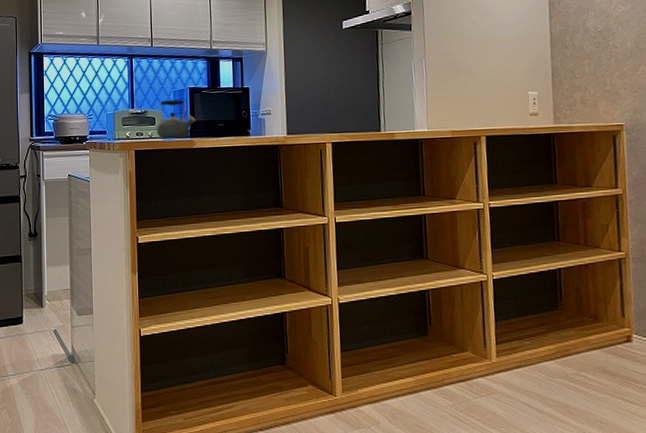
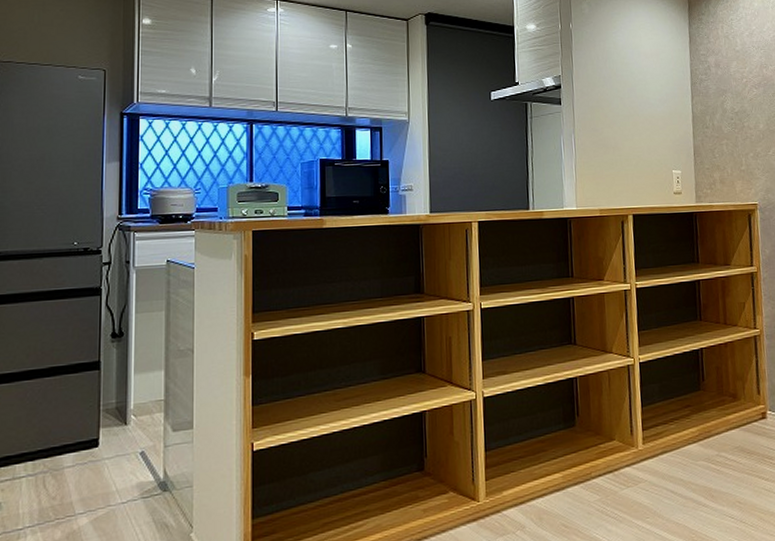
kettle: present [156,100,196,139] -> none [279,172,327,218]

